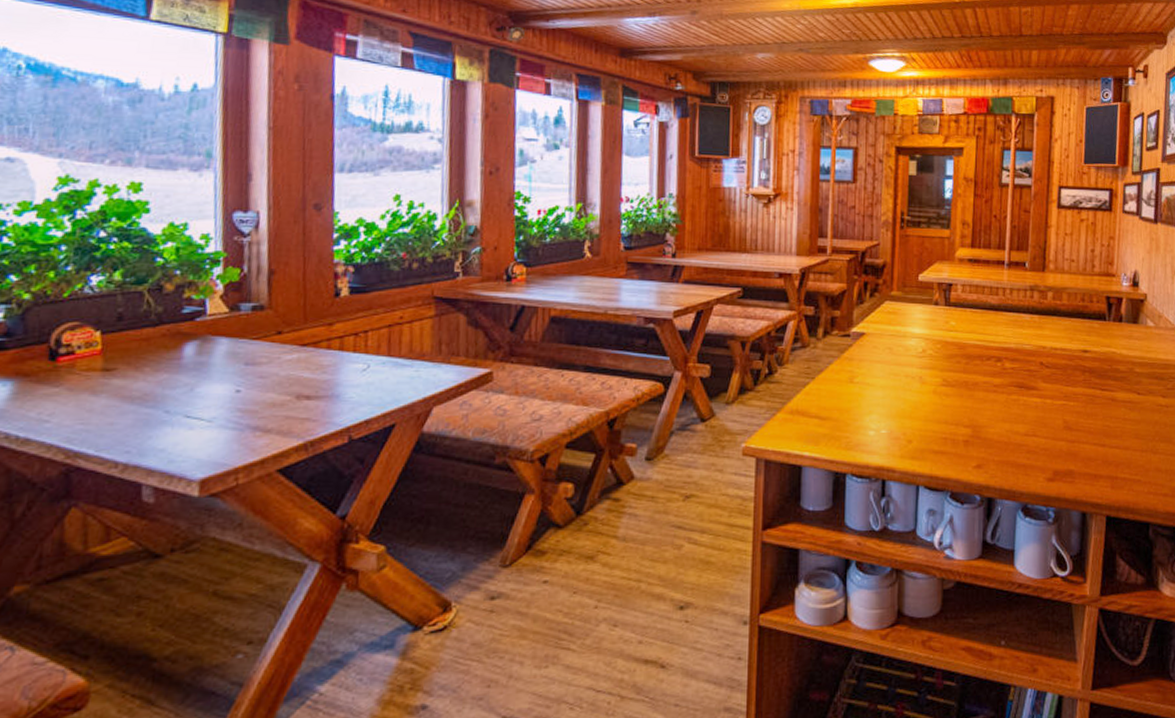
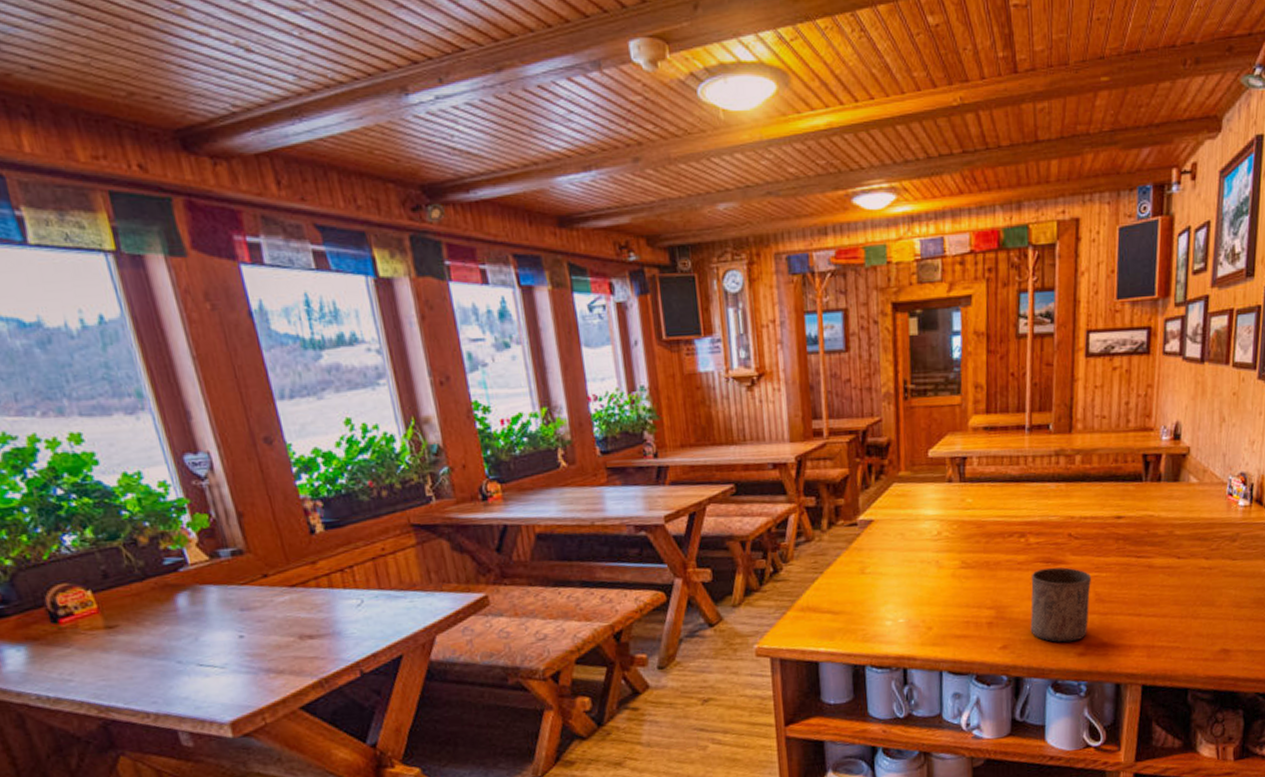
cup: none [1003,392,1061,467] -> present [1030,567,1092,643]

